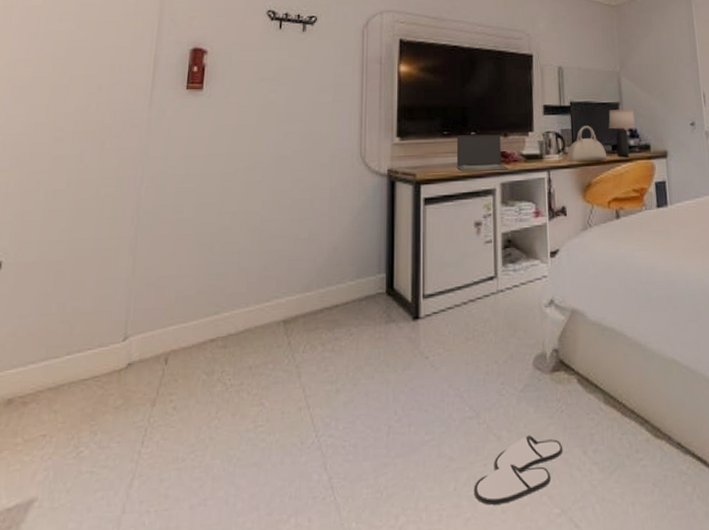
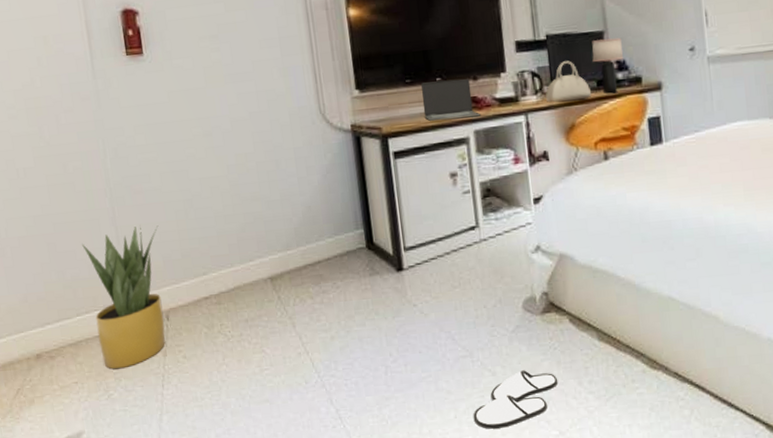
planter: none [82,258,178,421] -> present [82,226,166,370]

